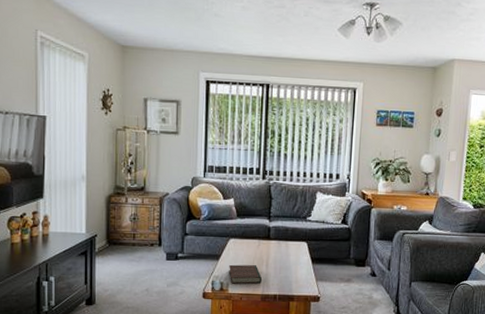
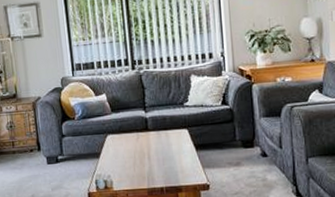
book: present [229,264,263,284] -> none [110,159,147,181]

